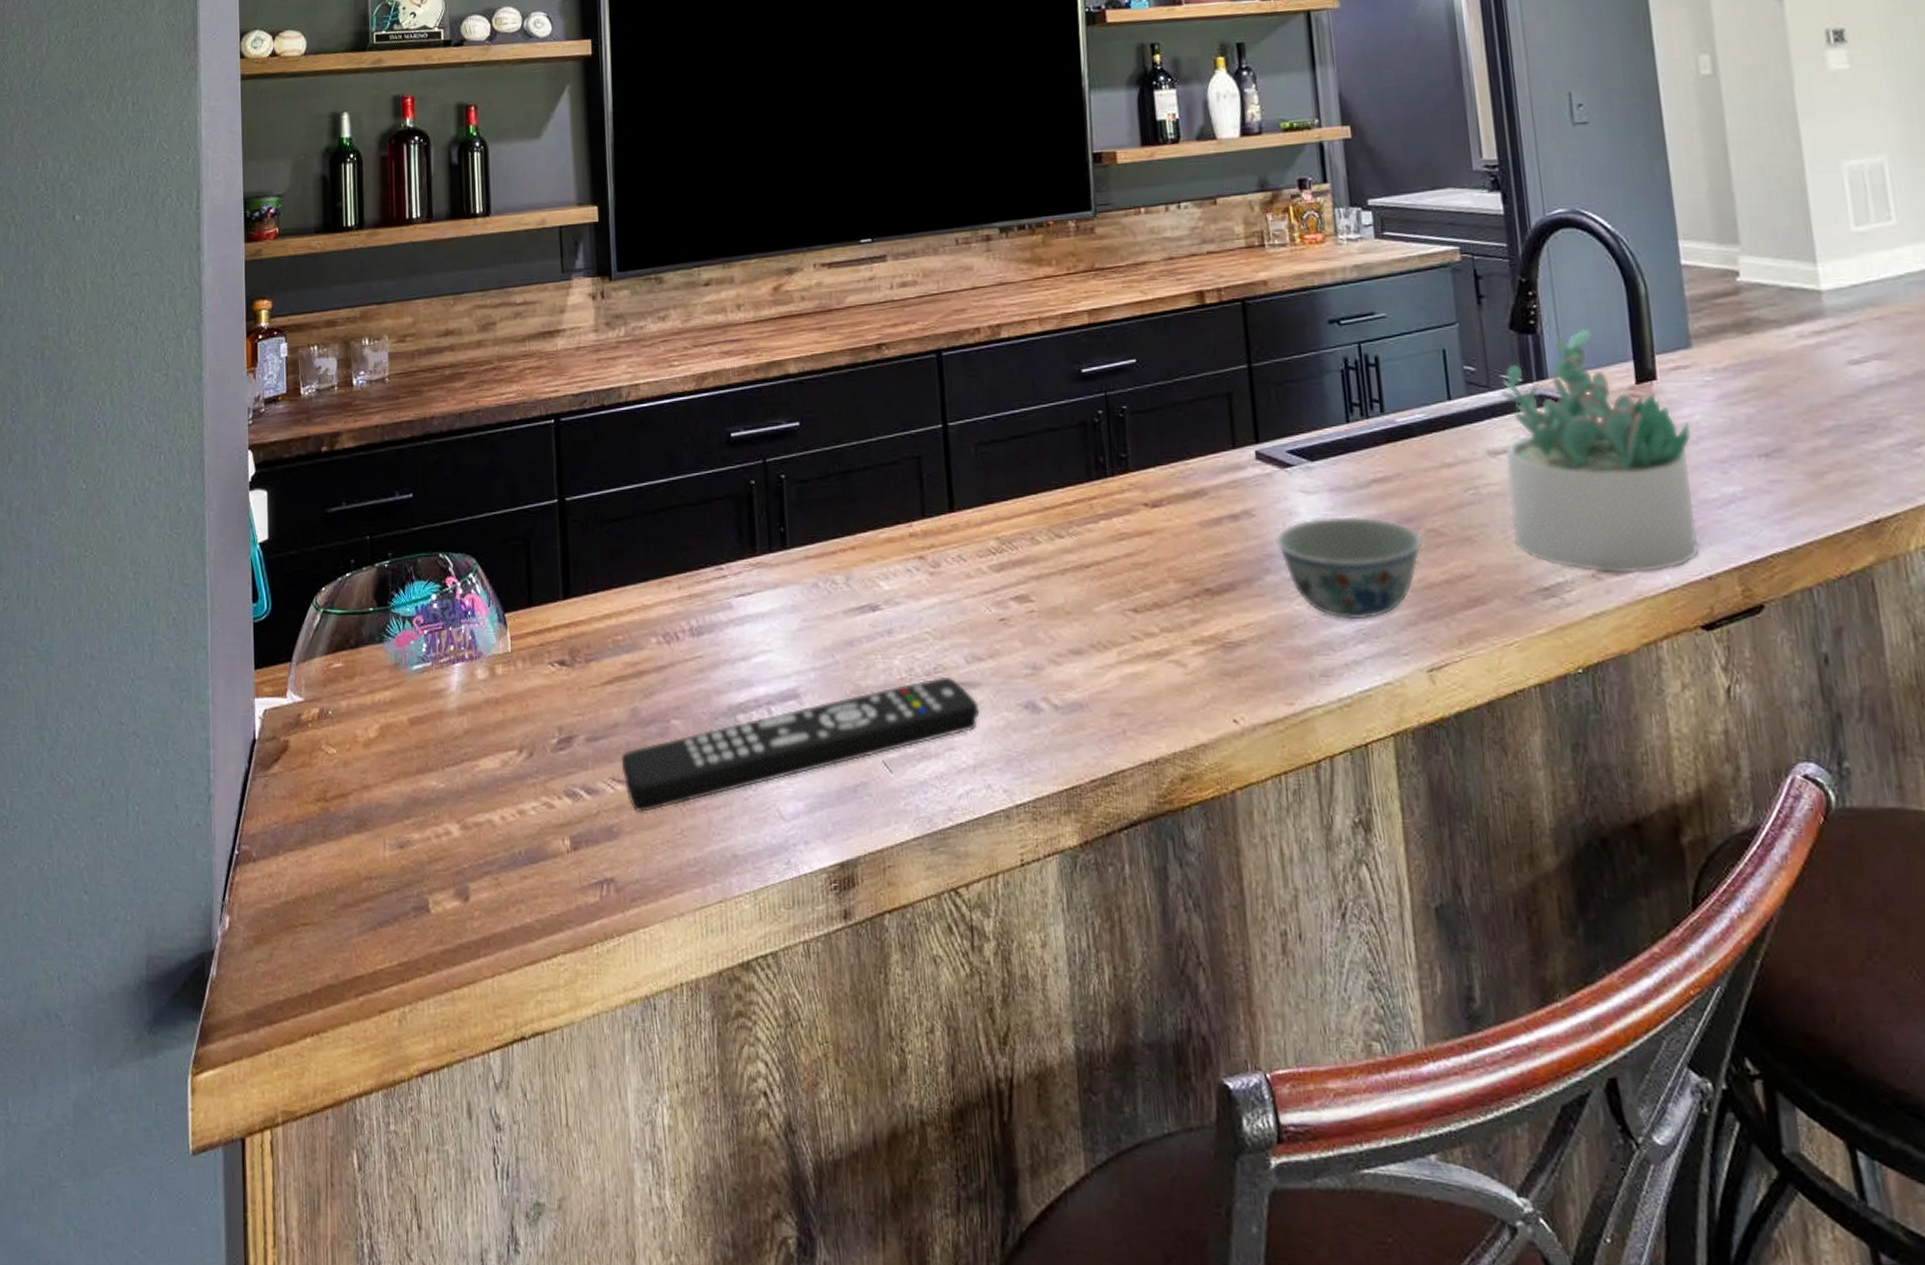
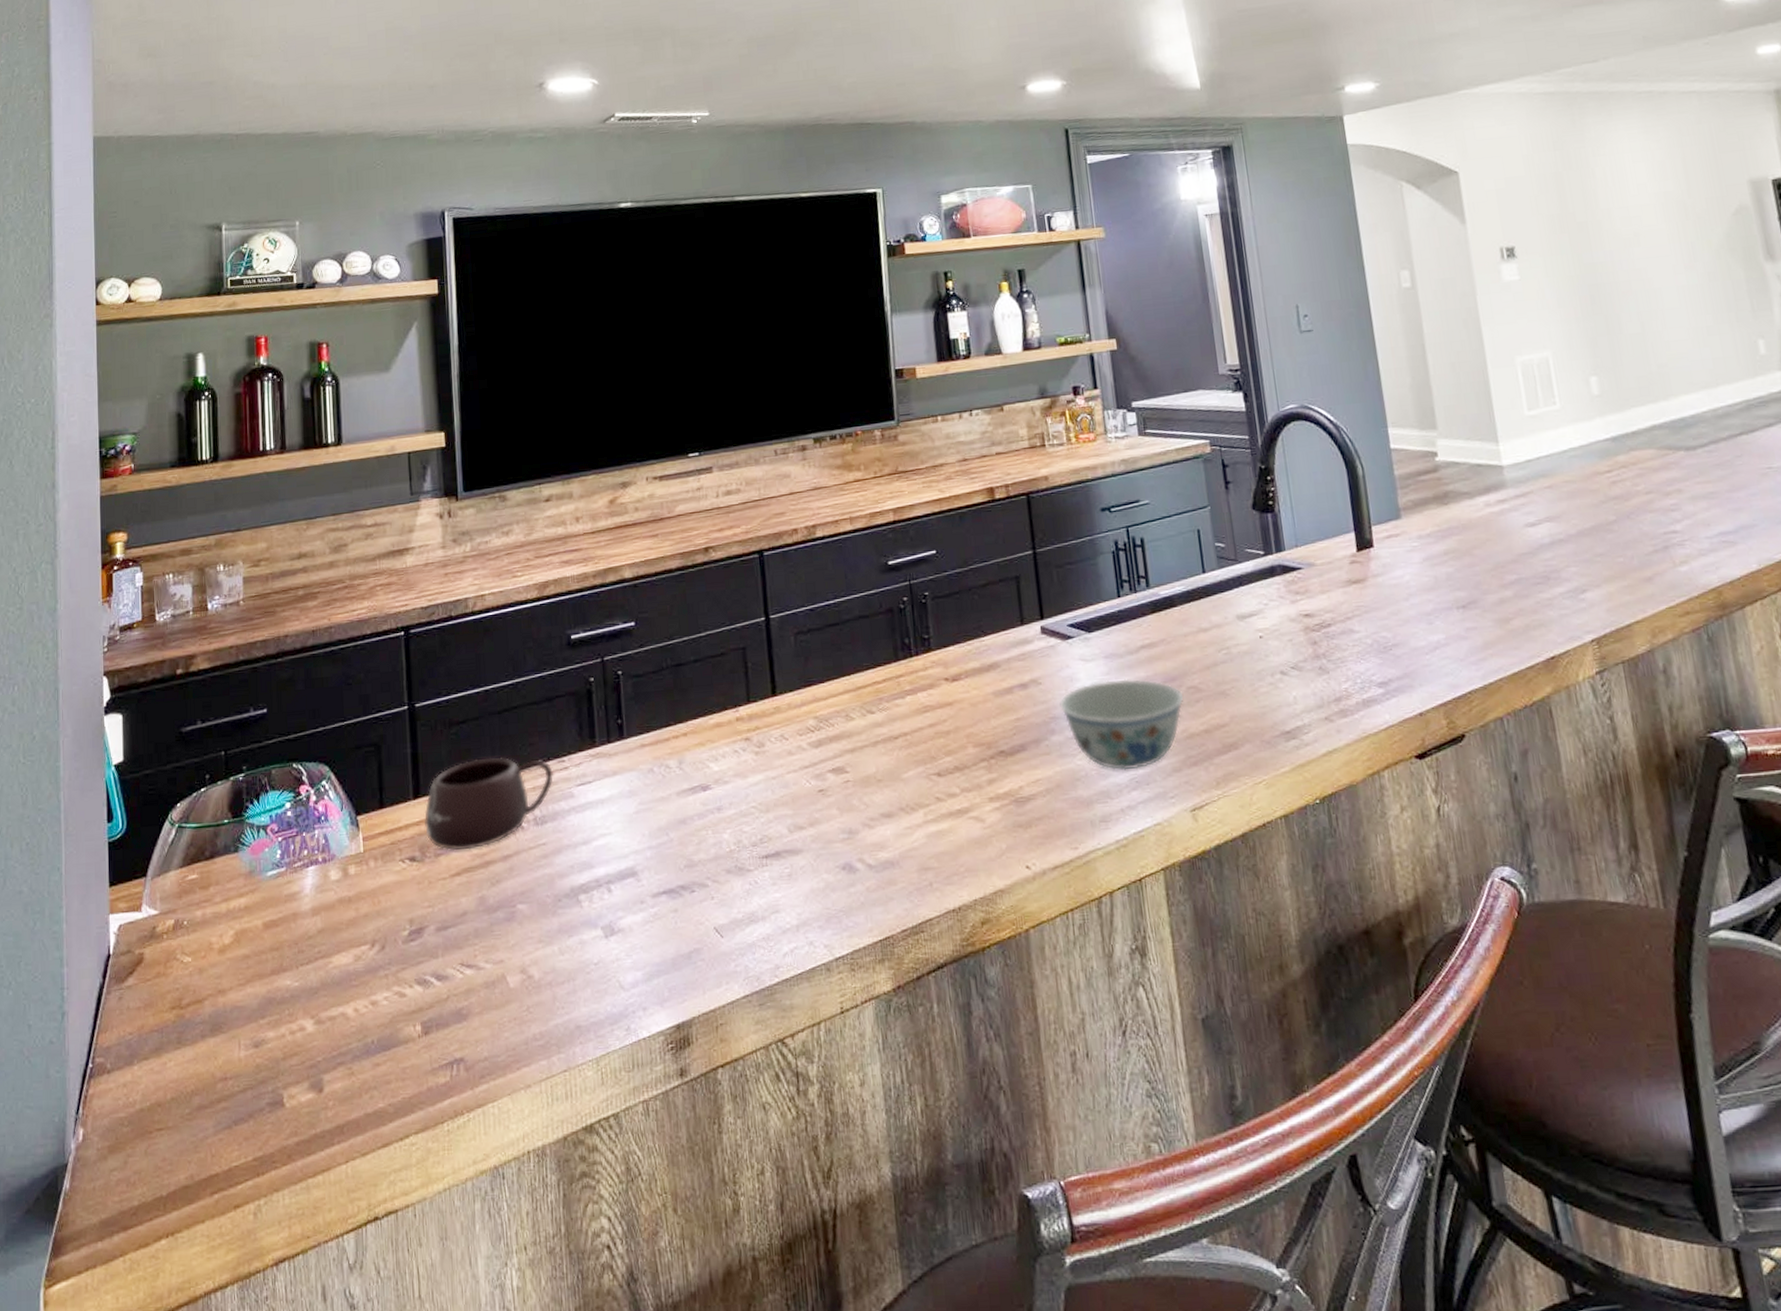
mug: none [574,560,712,657] -> present [424,756,554,850]
remote control: present [621,676,980,813] -> none [469,845,802,995]
succulent plant: present [1500,328,1698,574] -> none [1246,506,1411,716]

